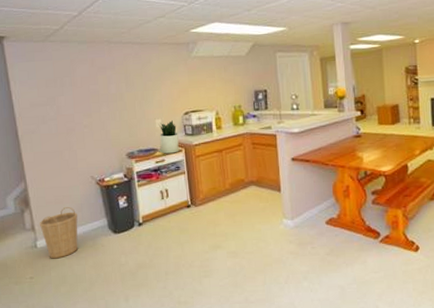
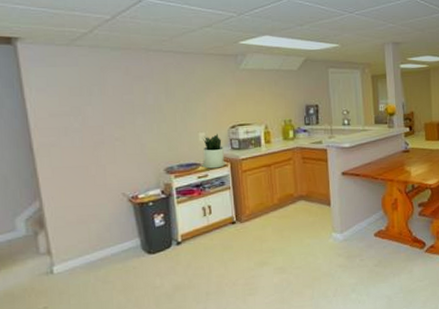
basket: present [40,206,78,259] -> none [57,226,105,285]

